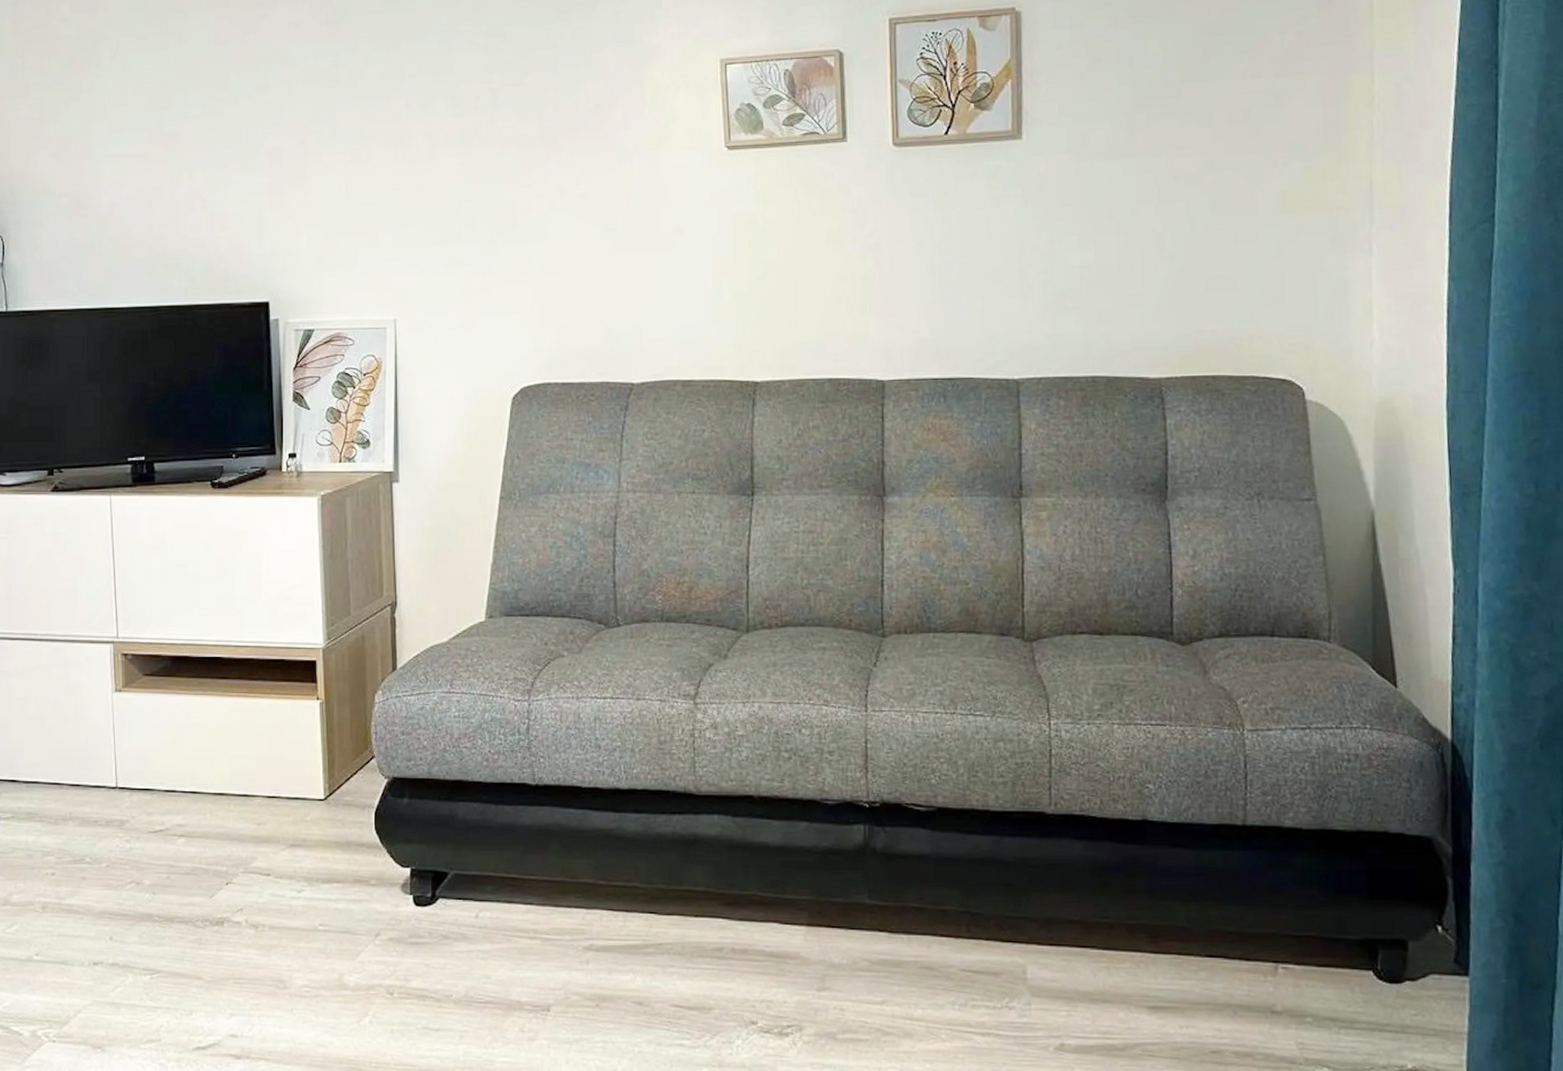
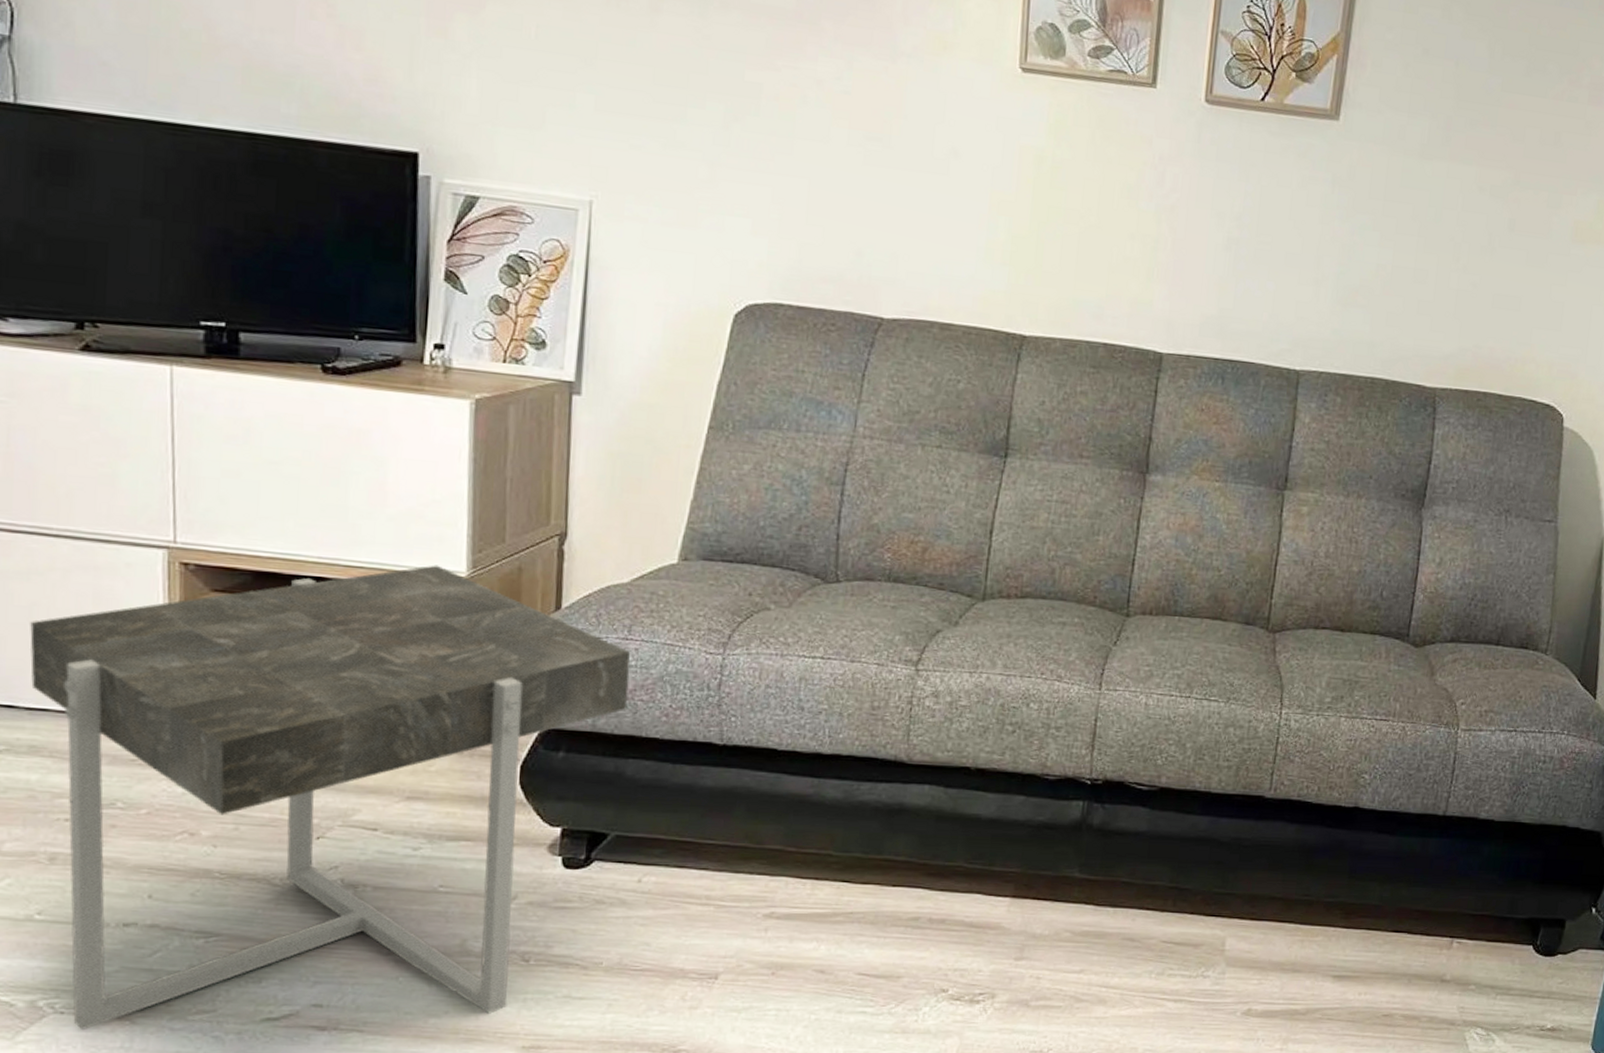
side table: none [25,639,455,1056] -> present [30,565,631,1029]

